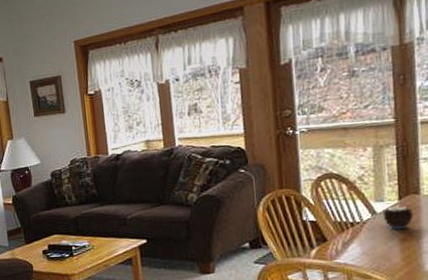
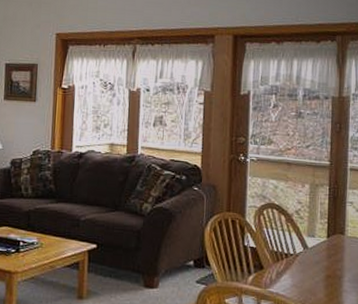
candle: present [382,205,414,229] -> none [313,242,339,265]

